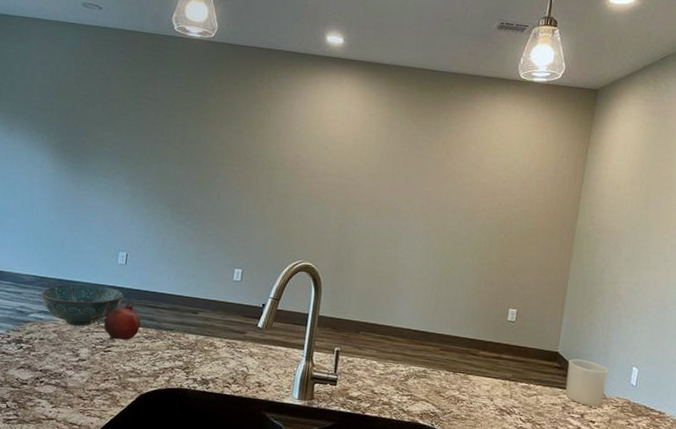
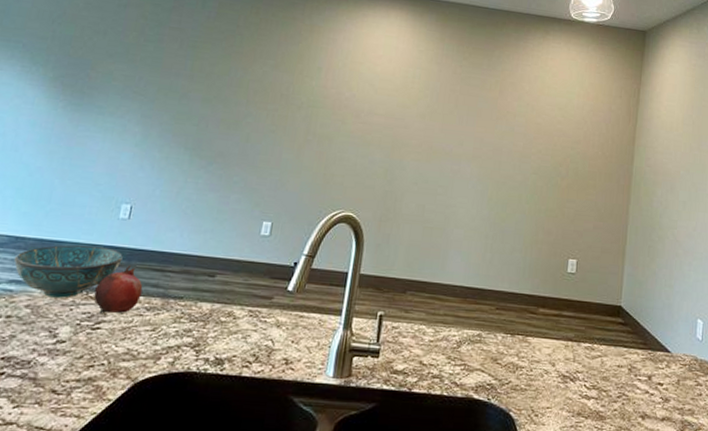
mug: present [565,358,609,407] -> none [630,312,674,367]

